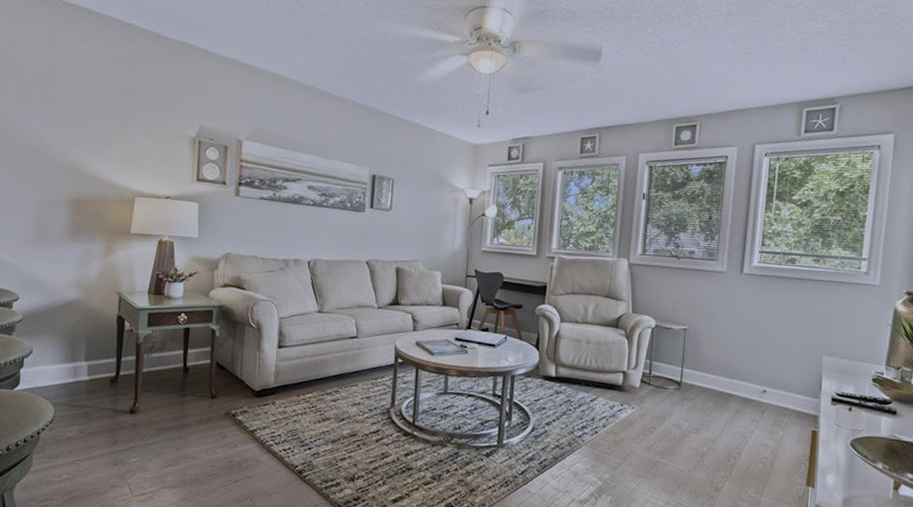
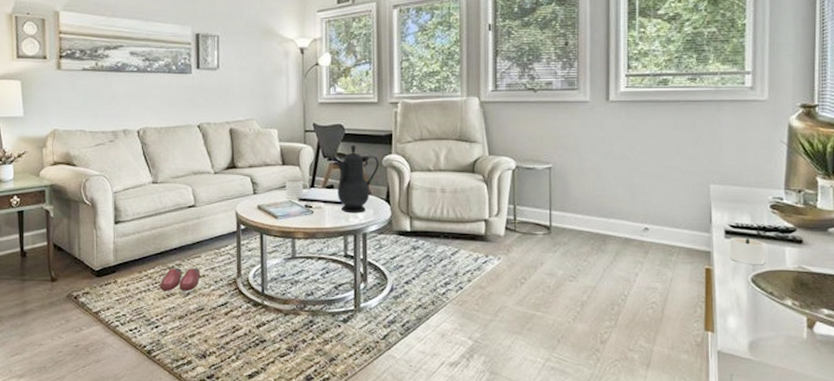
slippers: none [317,394,356,417] -> present [161,268,201,291]
mug: none [443,318,467,340] -> present [285,178,310,200]
coffeepot: none [490,292,532,357] -> present [333,145,379,213]

